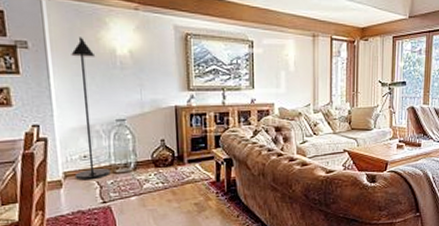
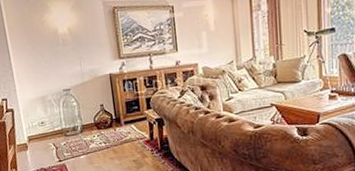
floor lamp: present [71,37,111,179] -> none [24,21,63,142]

